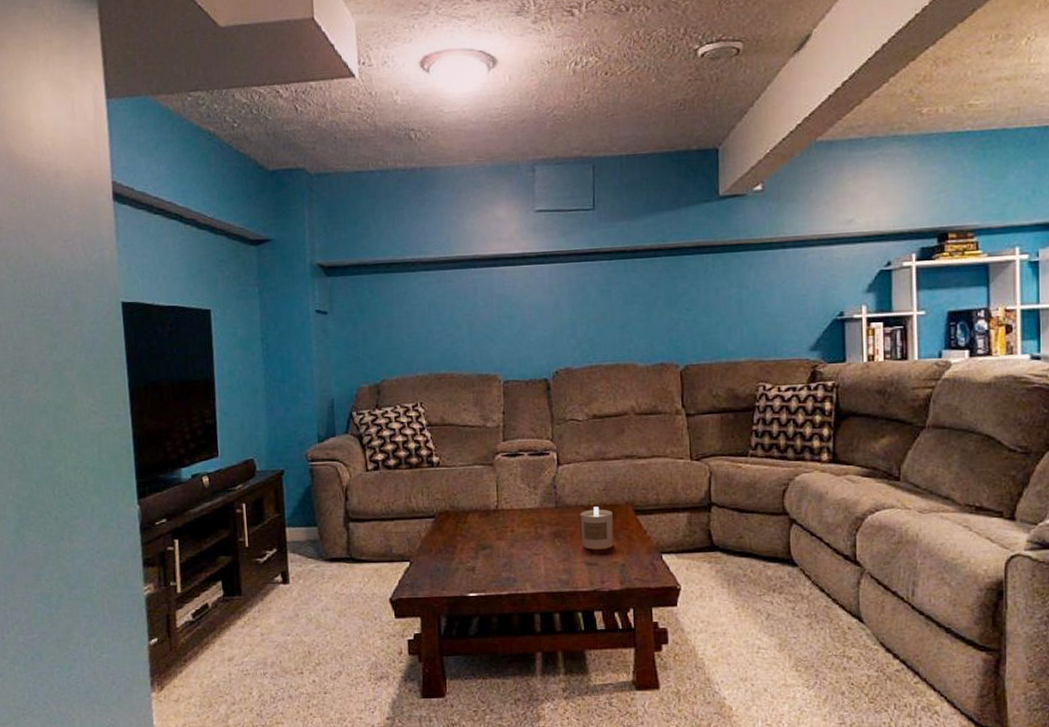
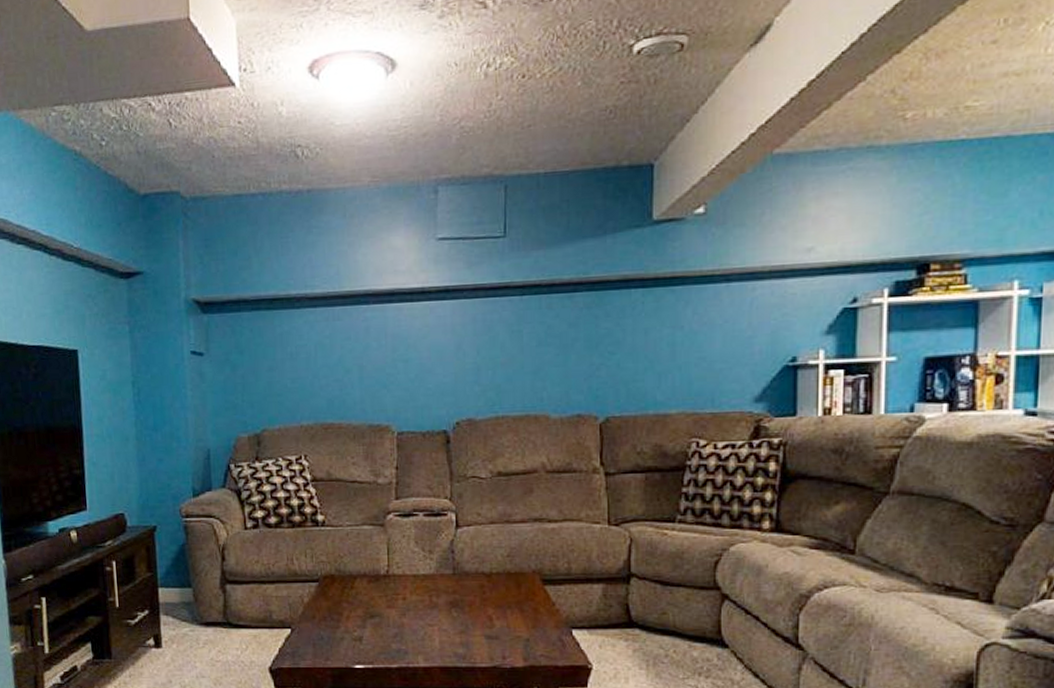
candle: present [580,506,614,550] -> none [480,574,518,622]

